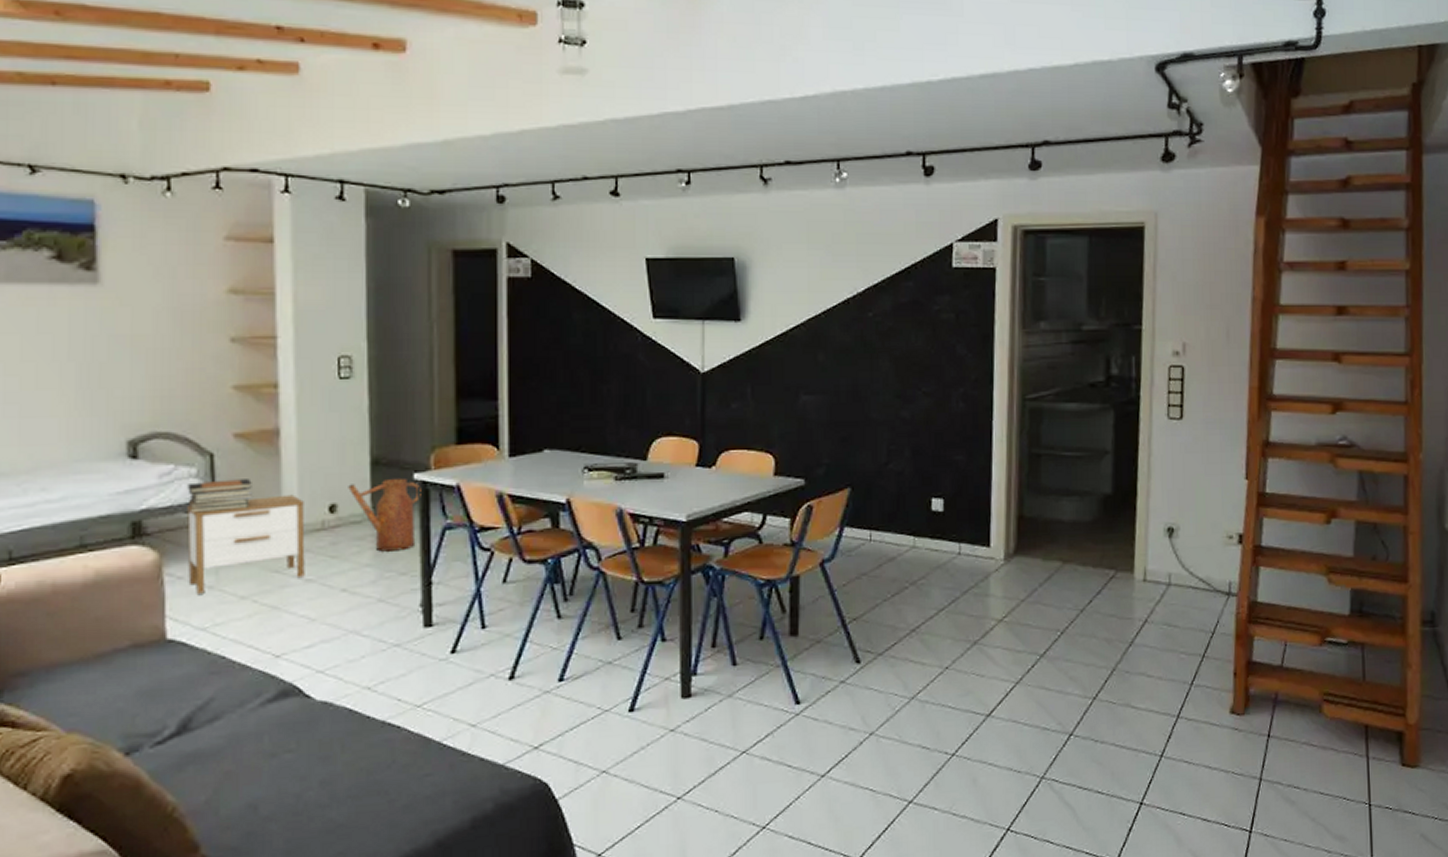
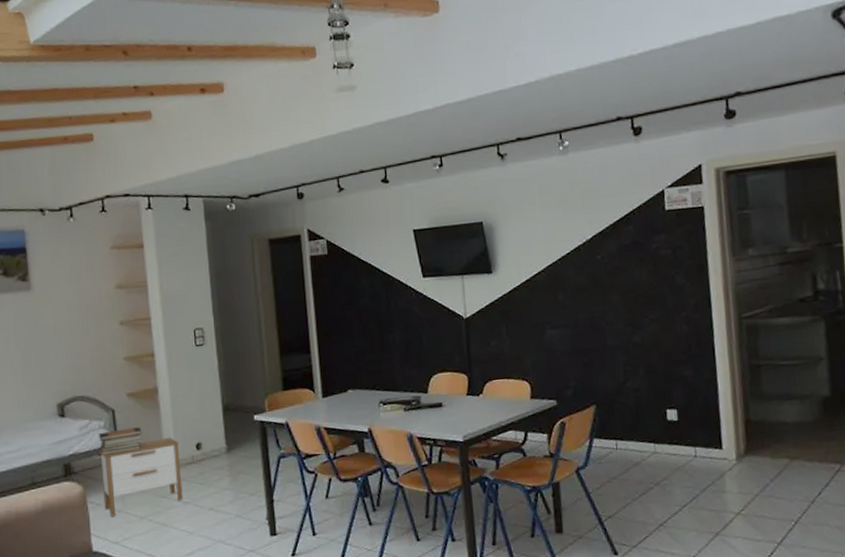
watering can: present [348,477,421,552] -> none [208,419,261,478]

